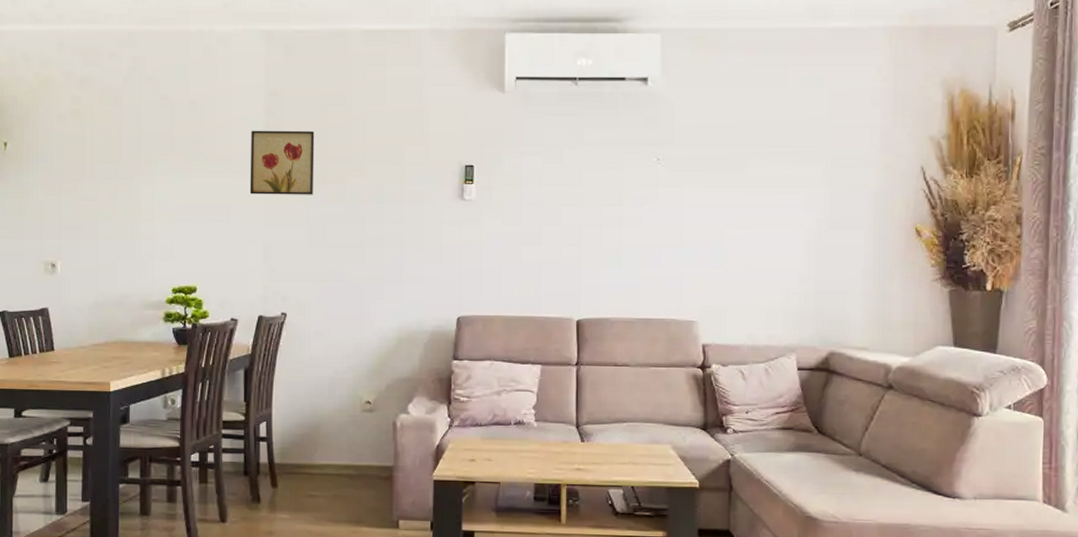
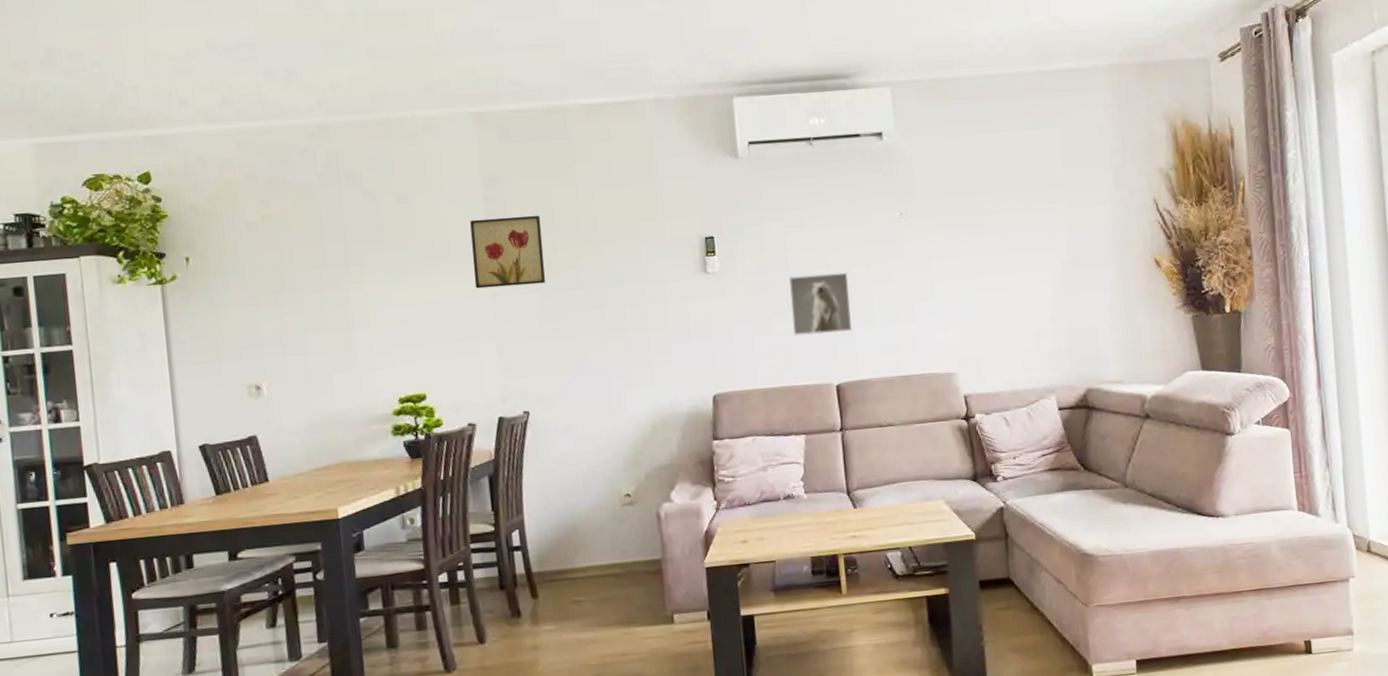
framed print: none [540,211,599,270] -> present [788,272,852,336]

